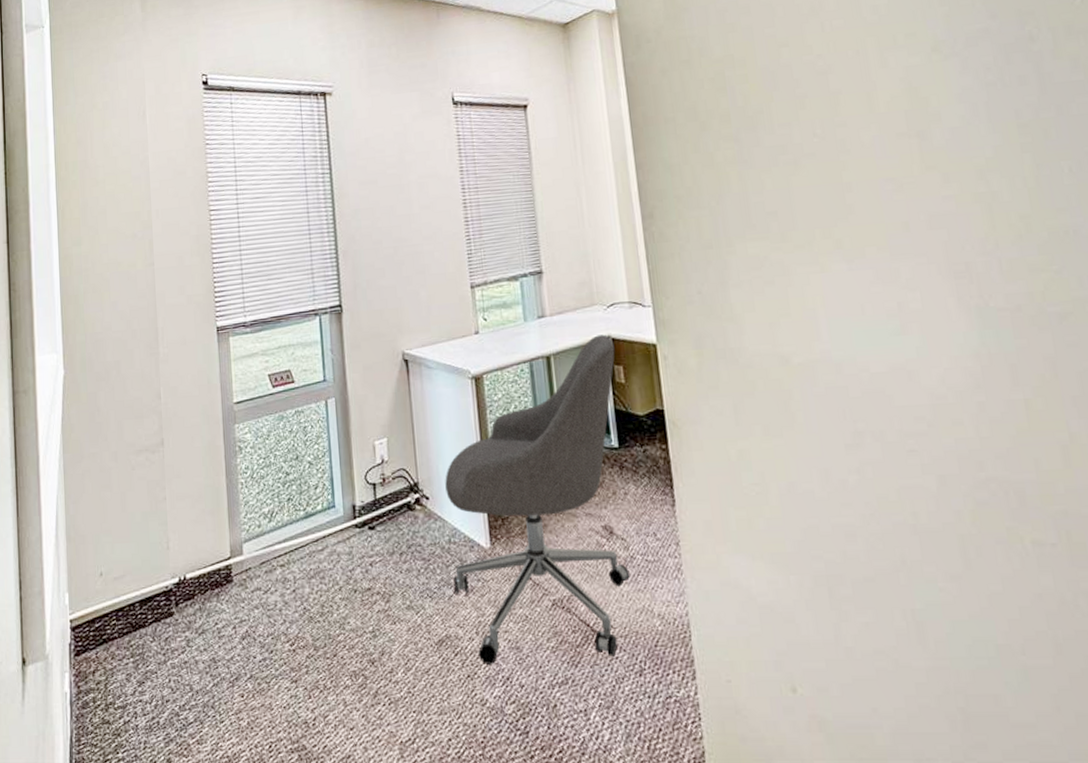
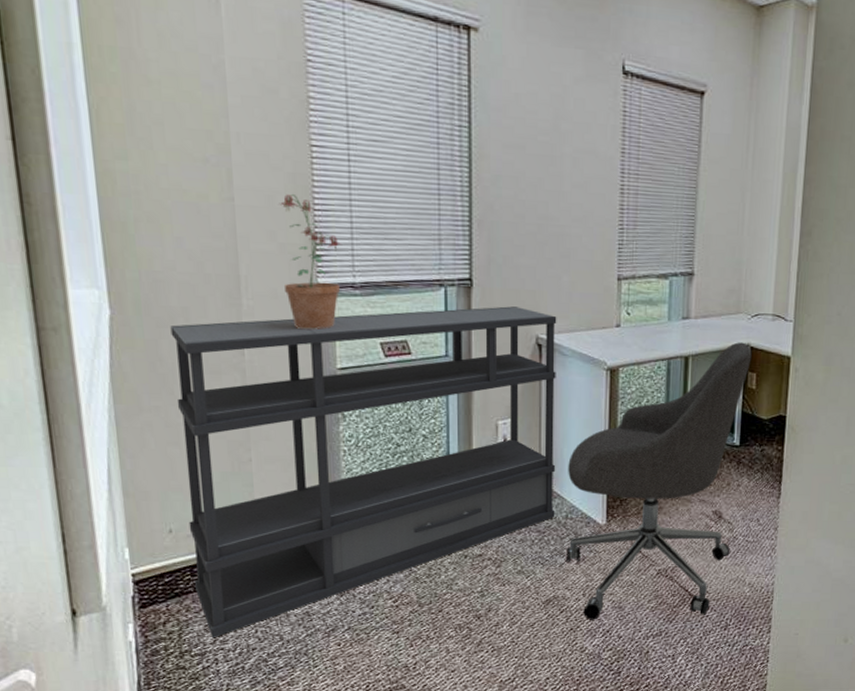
bookshelf: none [106,326,438,689] -> present [170,306,557,638]
potted plant: none [186,253,234,370] -> present [279,194,341,330]

